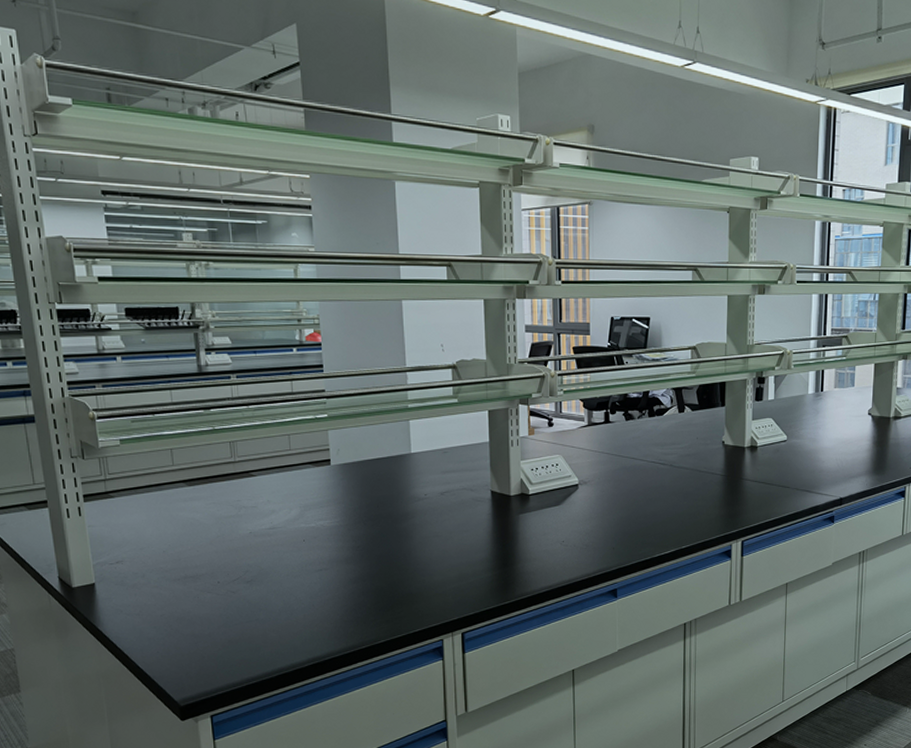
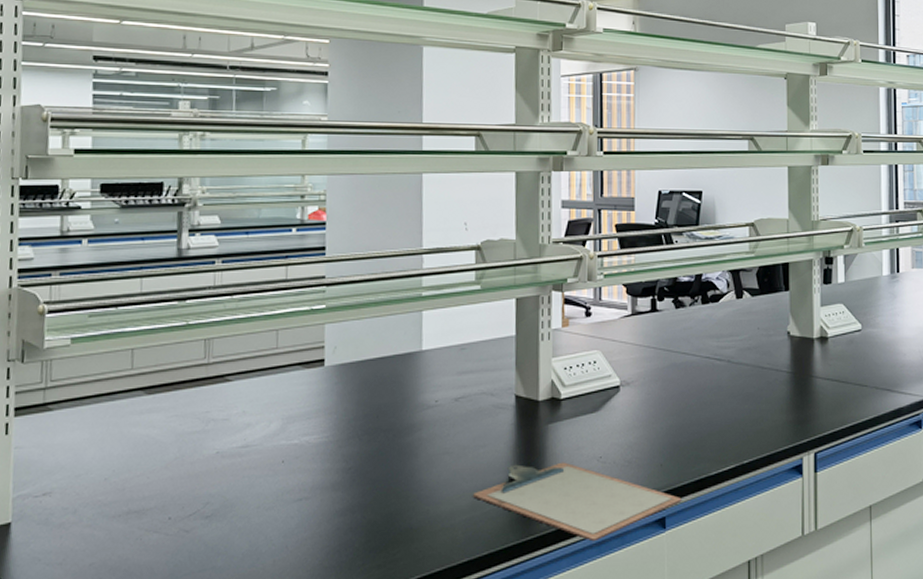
clipboard: none [460,544,630,606] -> present [473,462,682,542]

